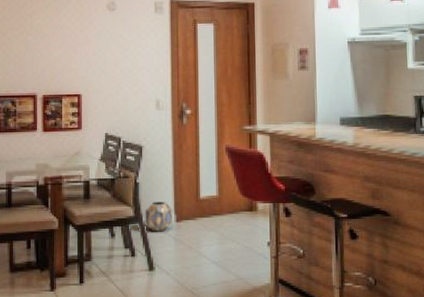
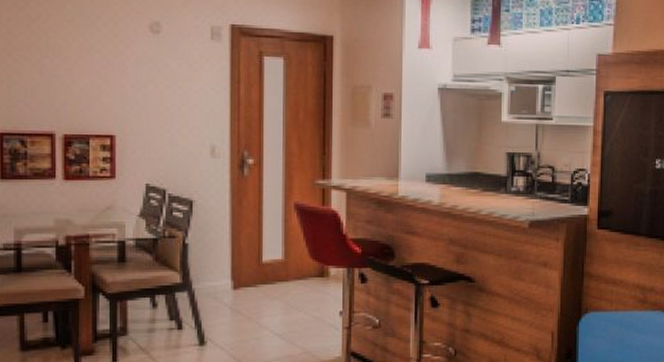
planter: present [145,202,173,232] -> none [195,266,230,301]

